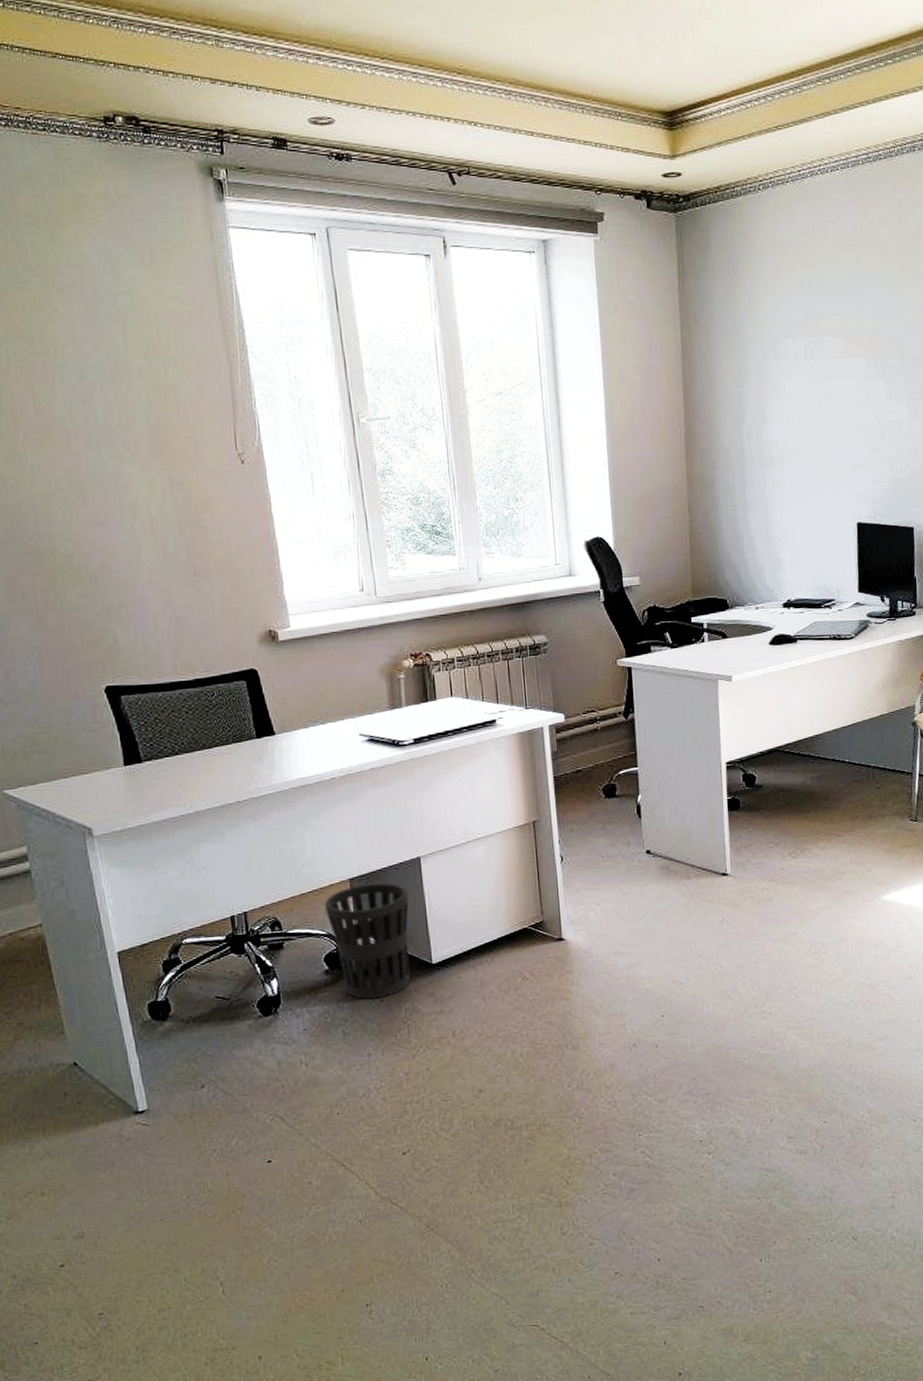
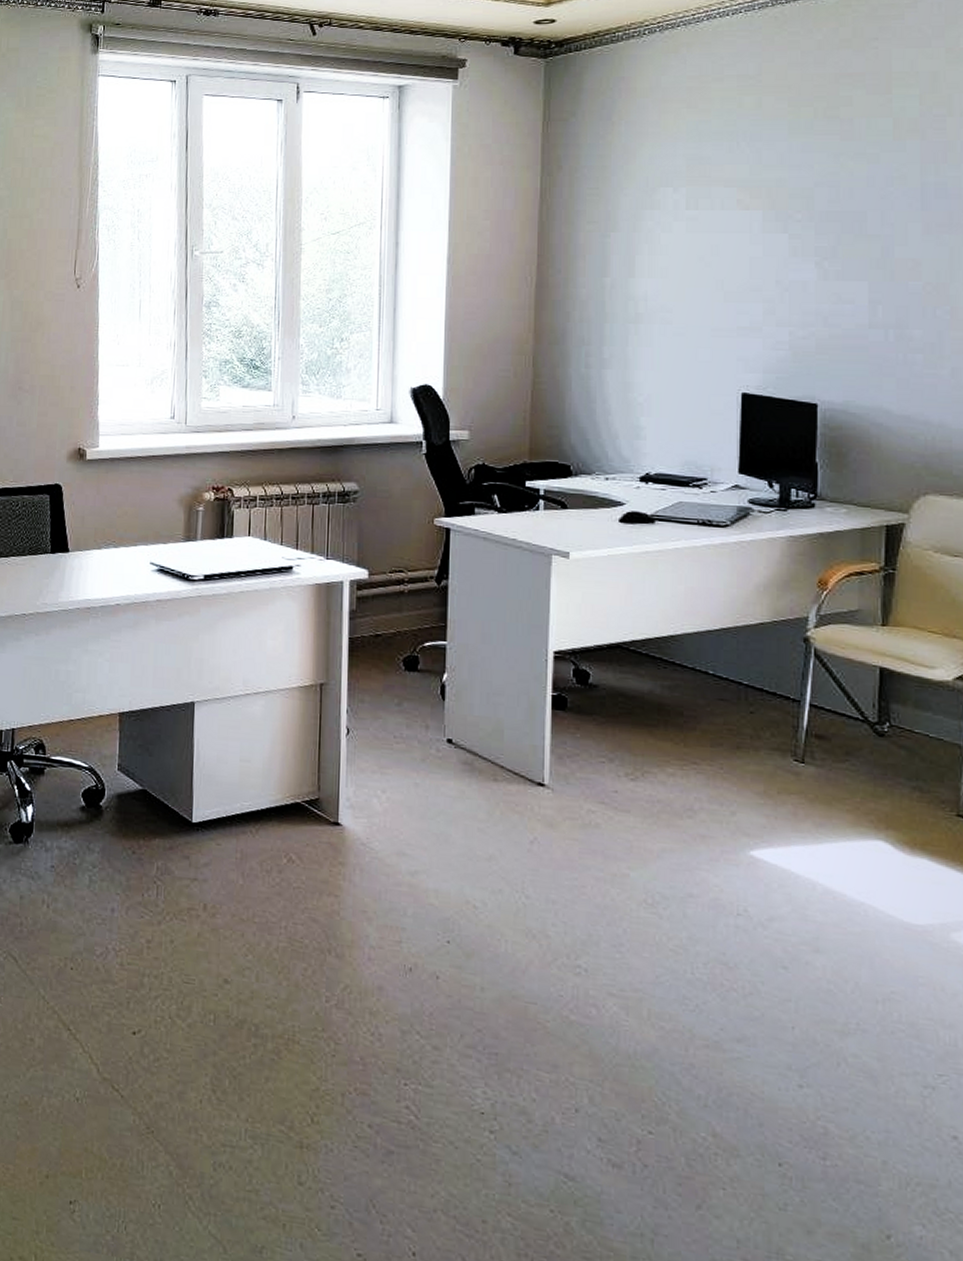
wastebasket: present [325,882,410,999] -> none [91,721,178,849]

